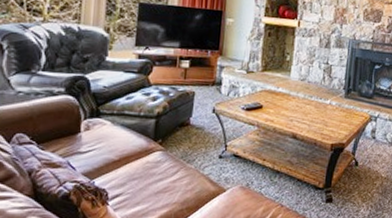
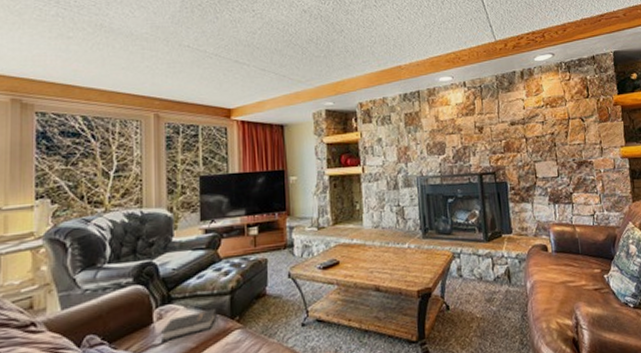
hardback book: none [85,128,142,152] -> present [160,307,217,343]

